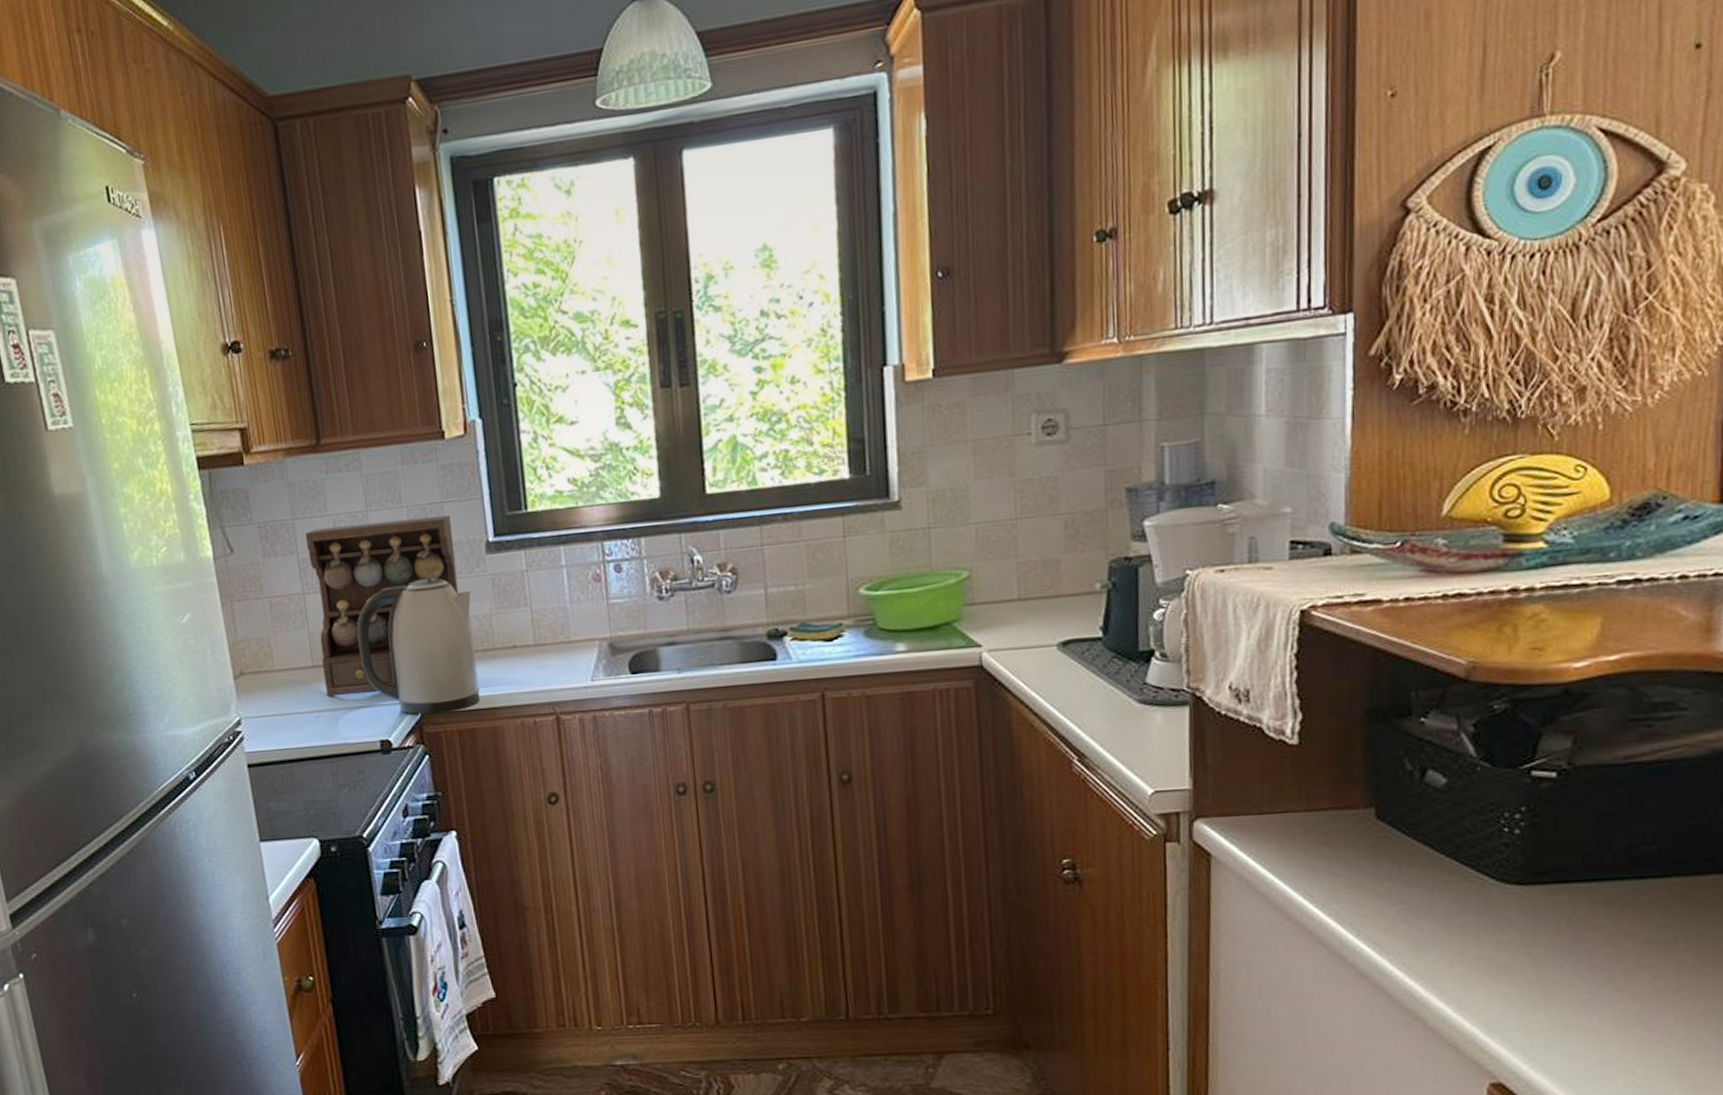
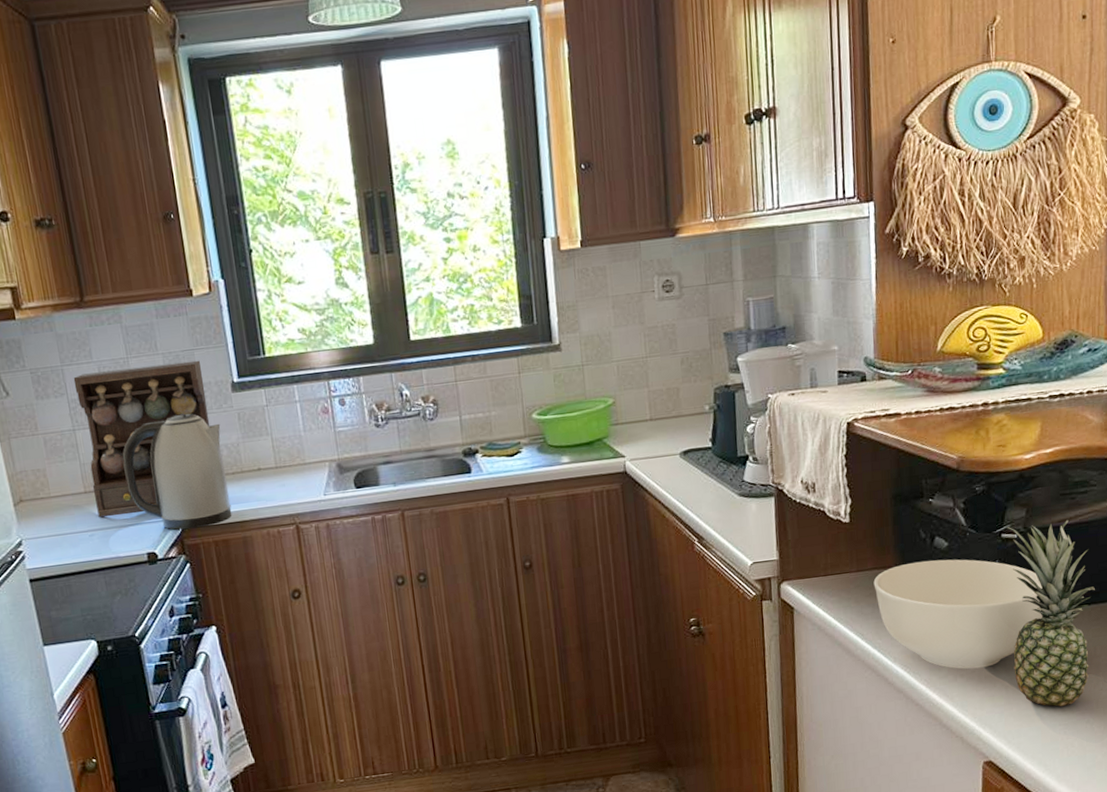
bowl: none [1331,801,1594,955] -> present [873,559,1042,670]
fruit: none [1542,755,1680,1018] -> present [1008,519,1095,707]

